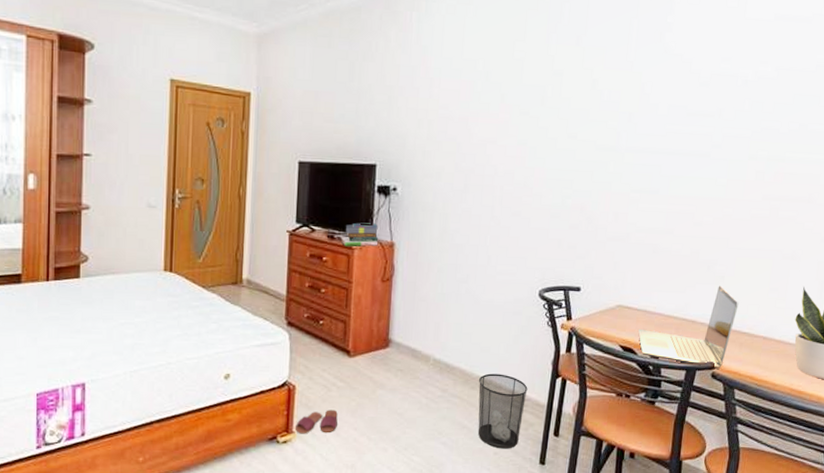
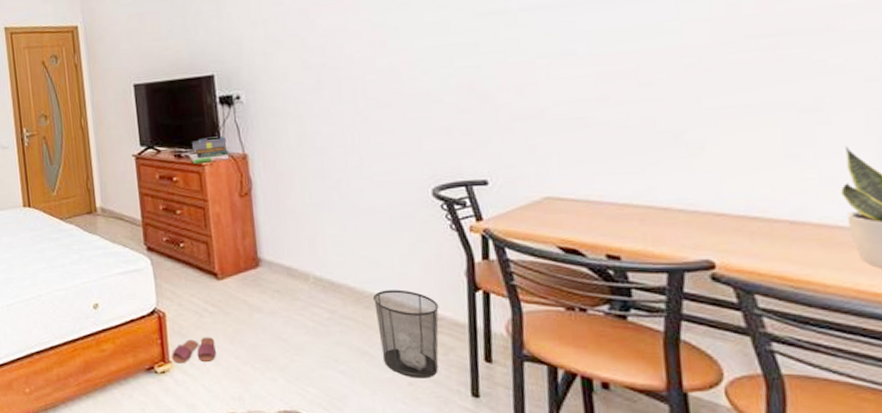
laptop: present [638,285,739,369] -> none [582,158,737,269]

